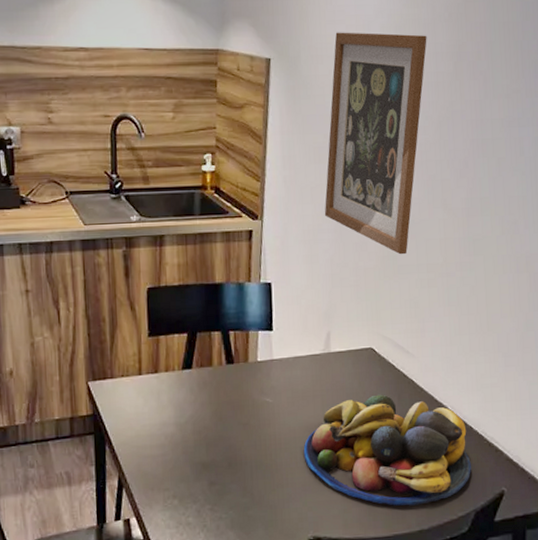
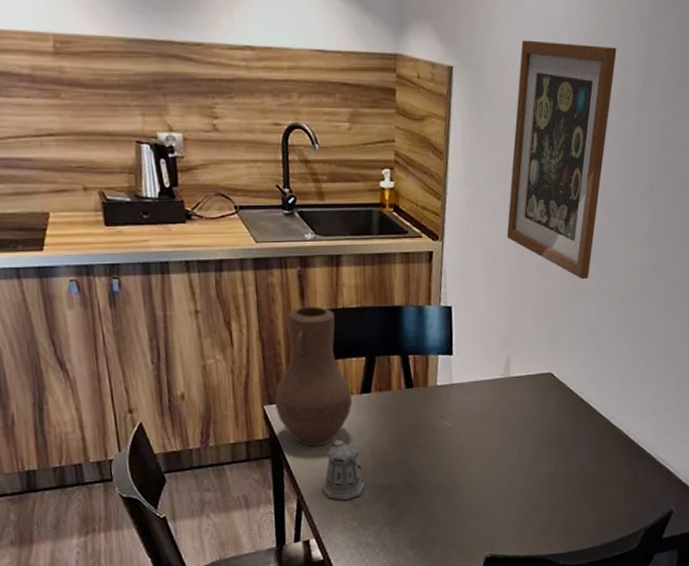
vase: none [98,284,174,423] -> present [274,306,353,446]
pepper shaker: none [142,416,186,478] -> present [321,440,366,501]
fruit bowl: present [303,394,471,506] -> none [481,418,643,525]

